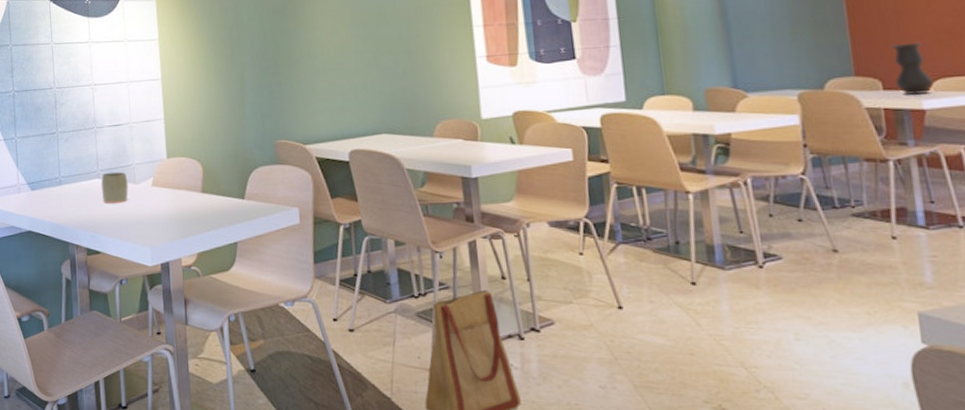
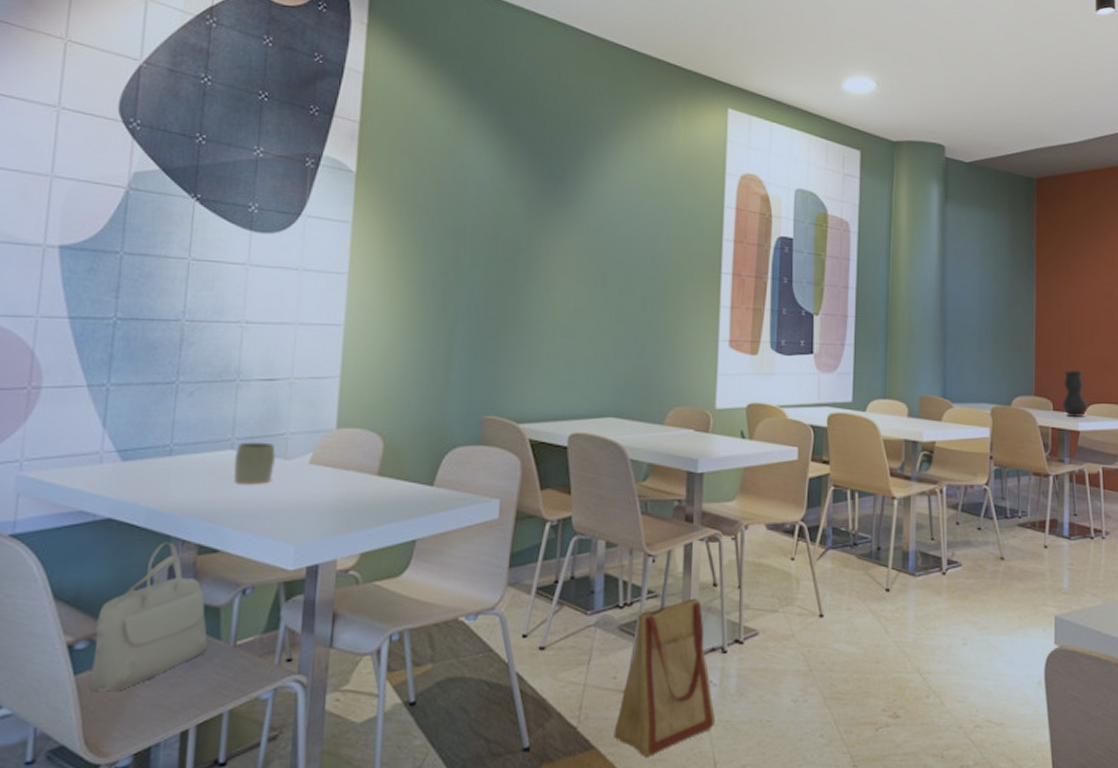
handbag: none [32,246,104,351] -> present [90,542,209,692]

